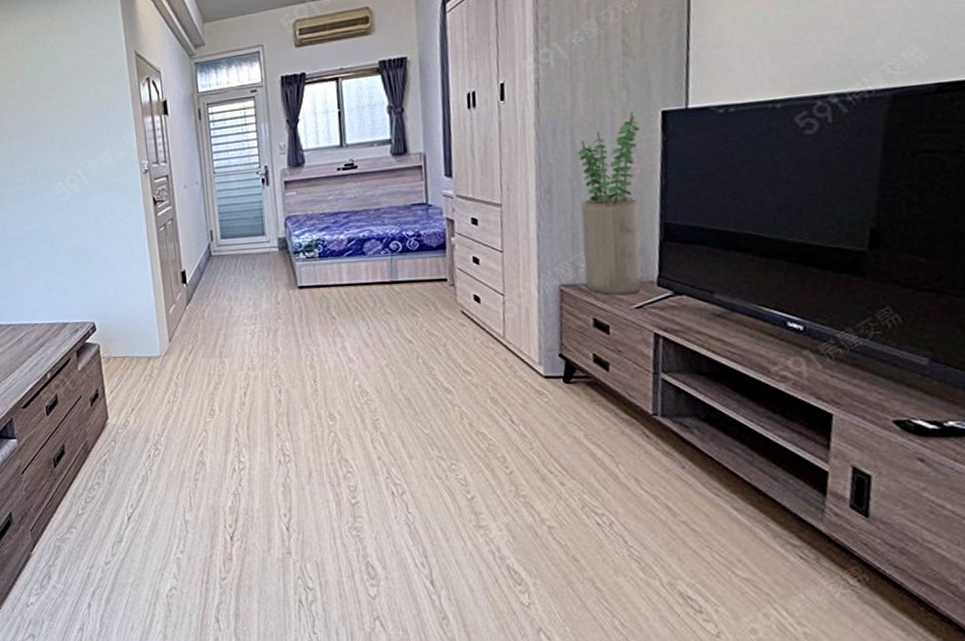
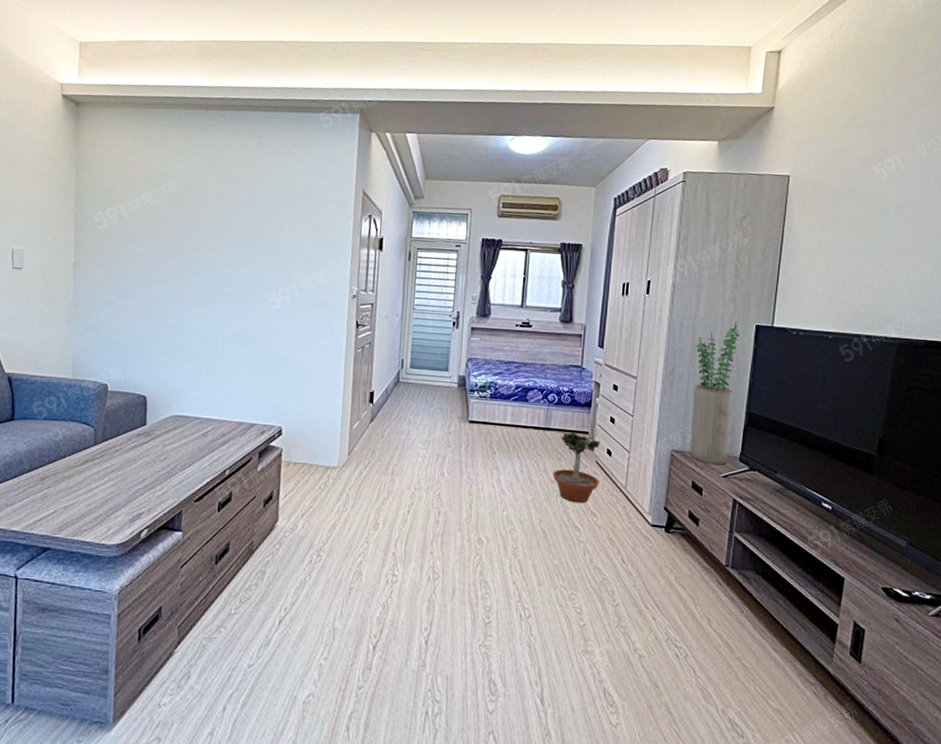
potted tree: none [408,276,469,362] -> present [552,431,601,504]

